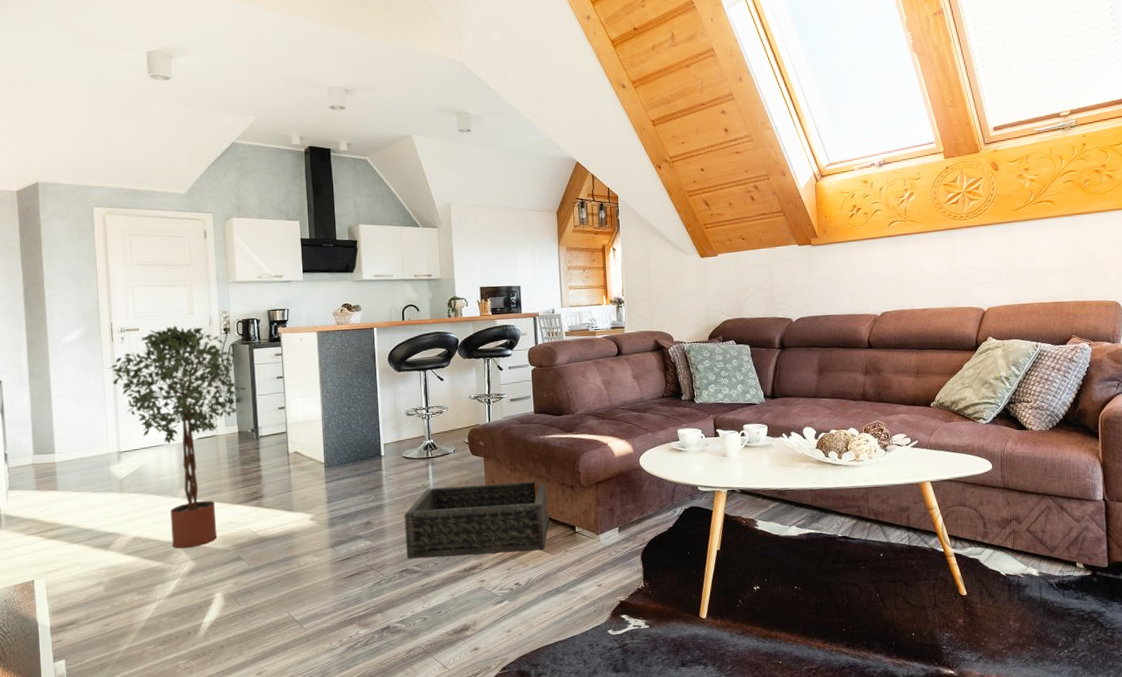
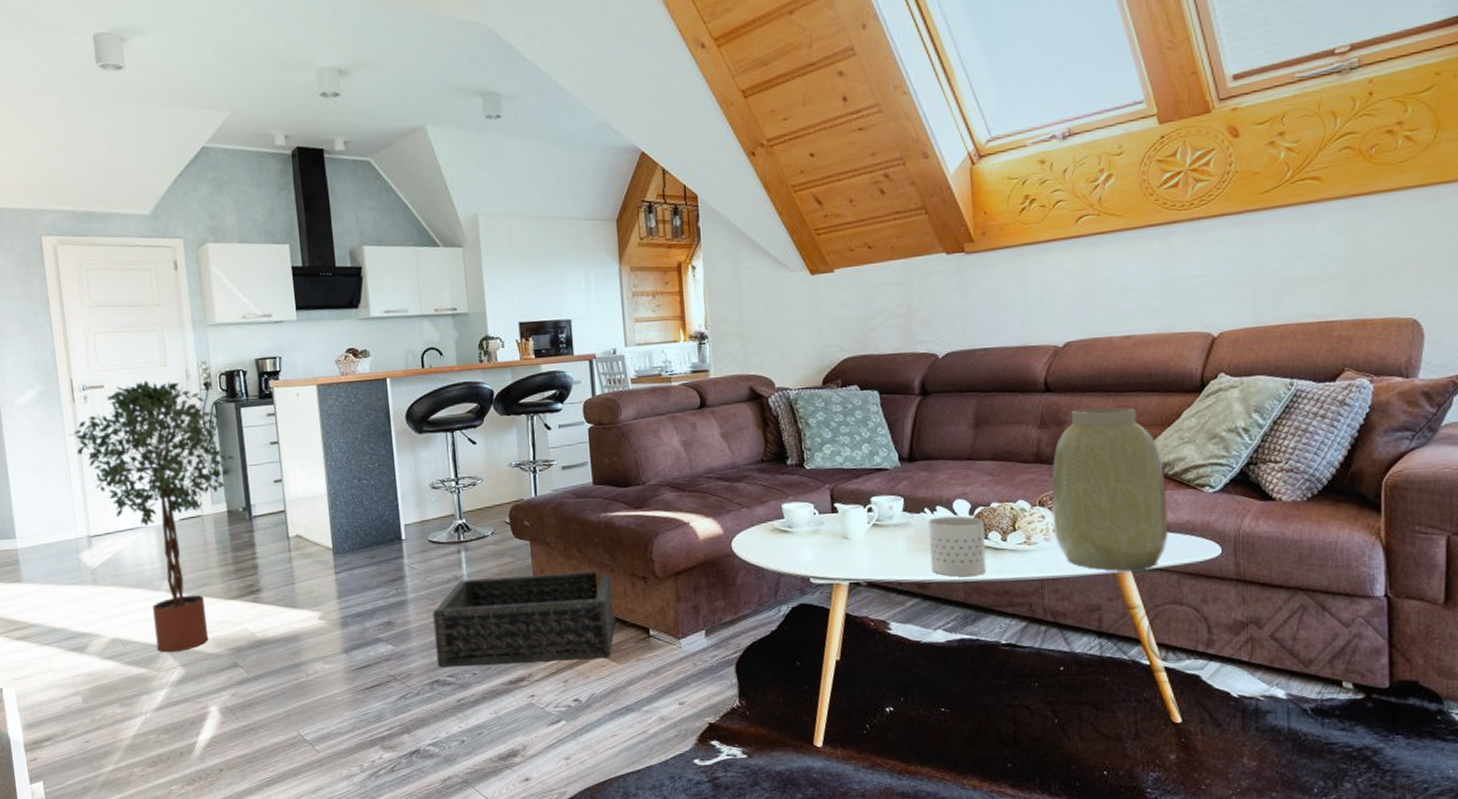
mug: none [785,439,827,486] -> present [929,515,986,577]
vase: none [873,361,955,481] -> present [1051,408,1168,571]

